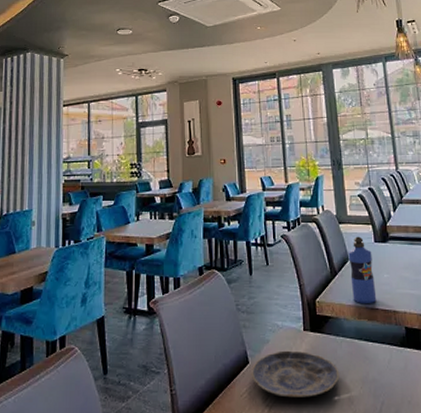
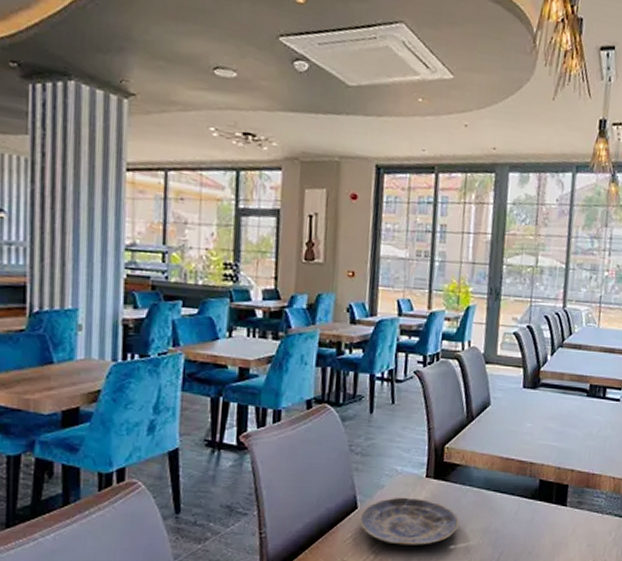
water bottle: present [348,236,377,305] -> none [487,379,518,454]

